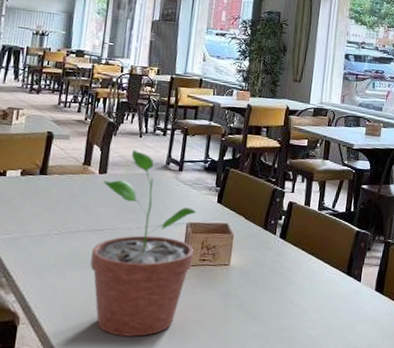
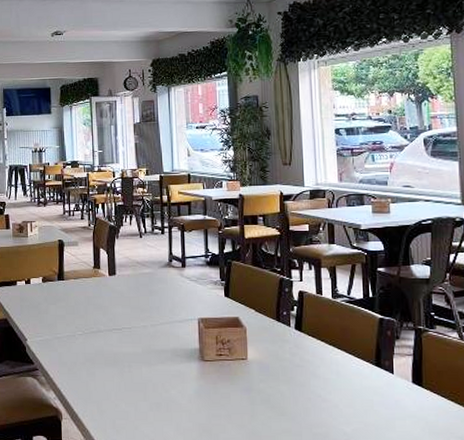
potted plant: present [90,149,197,337] -> none [113,250,210,432]

